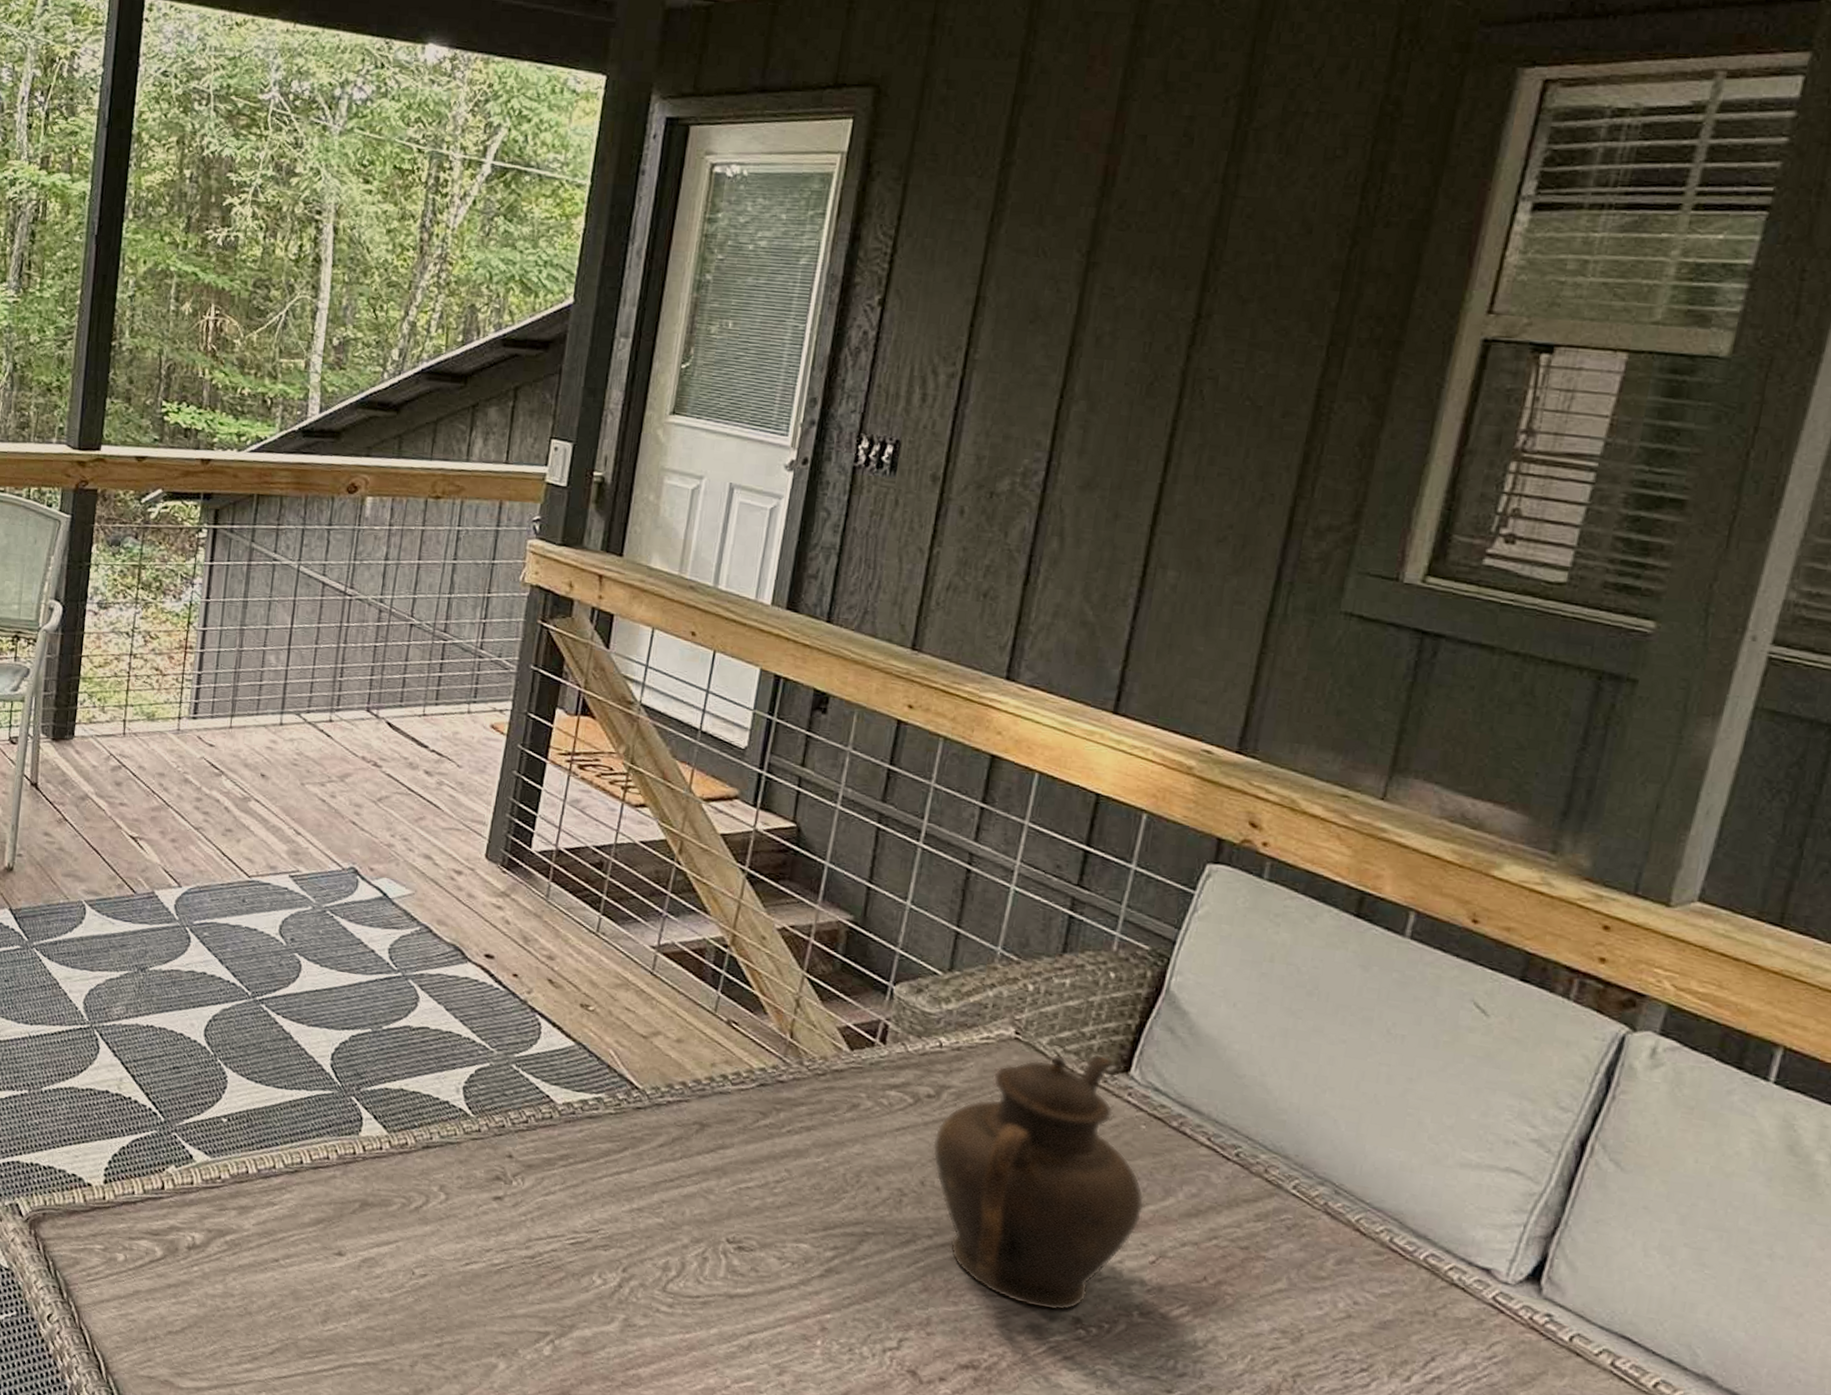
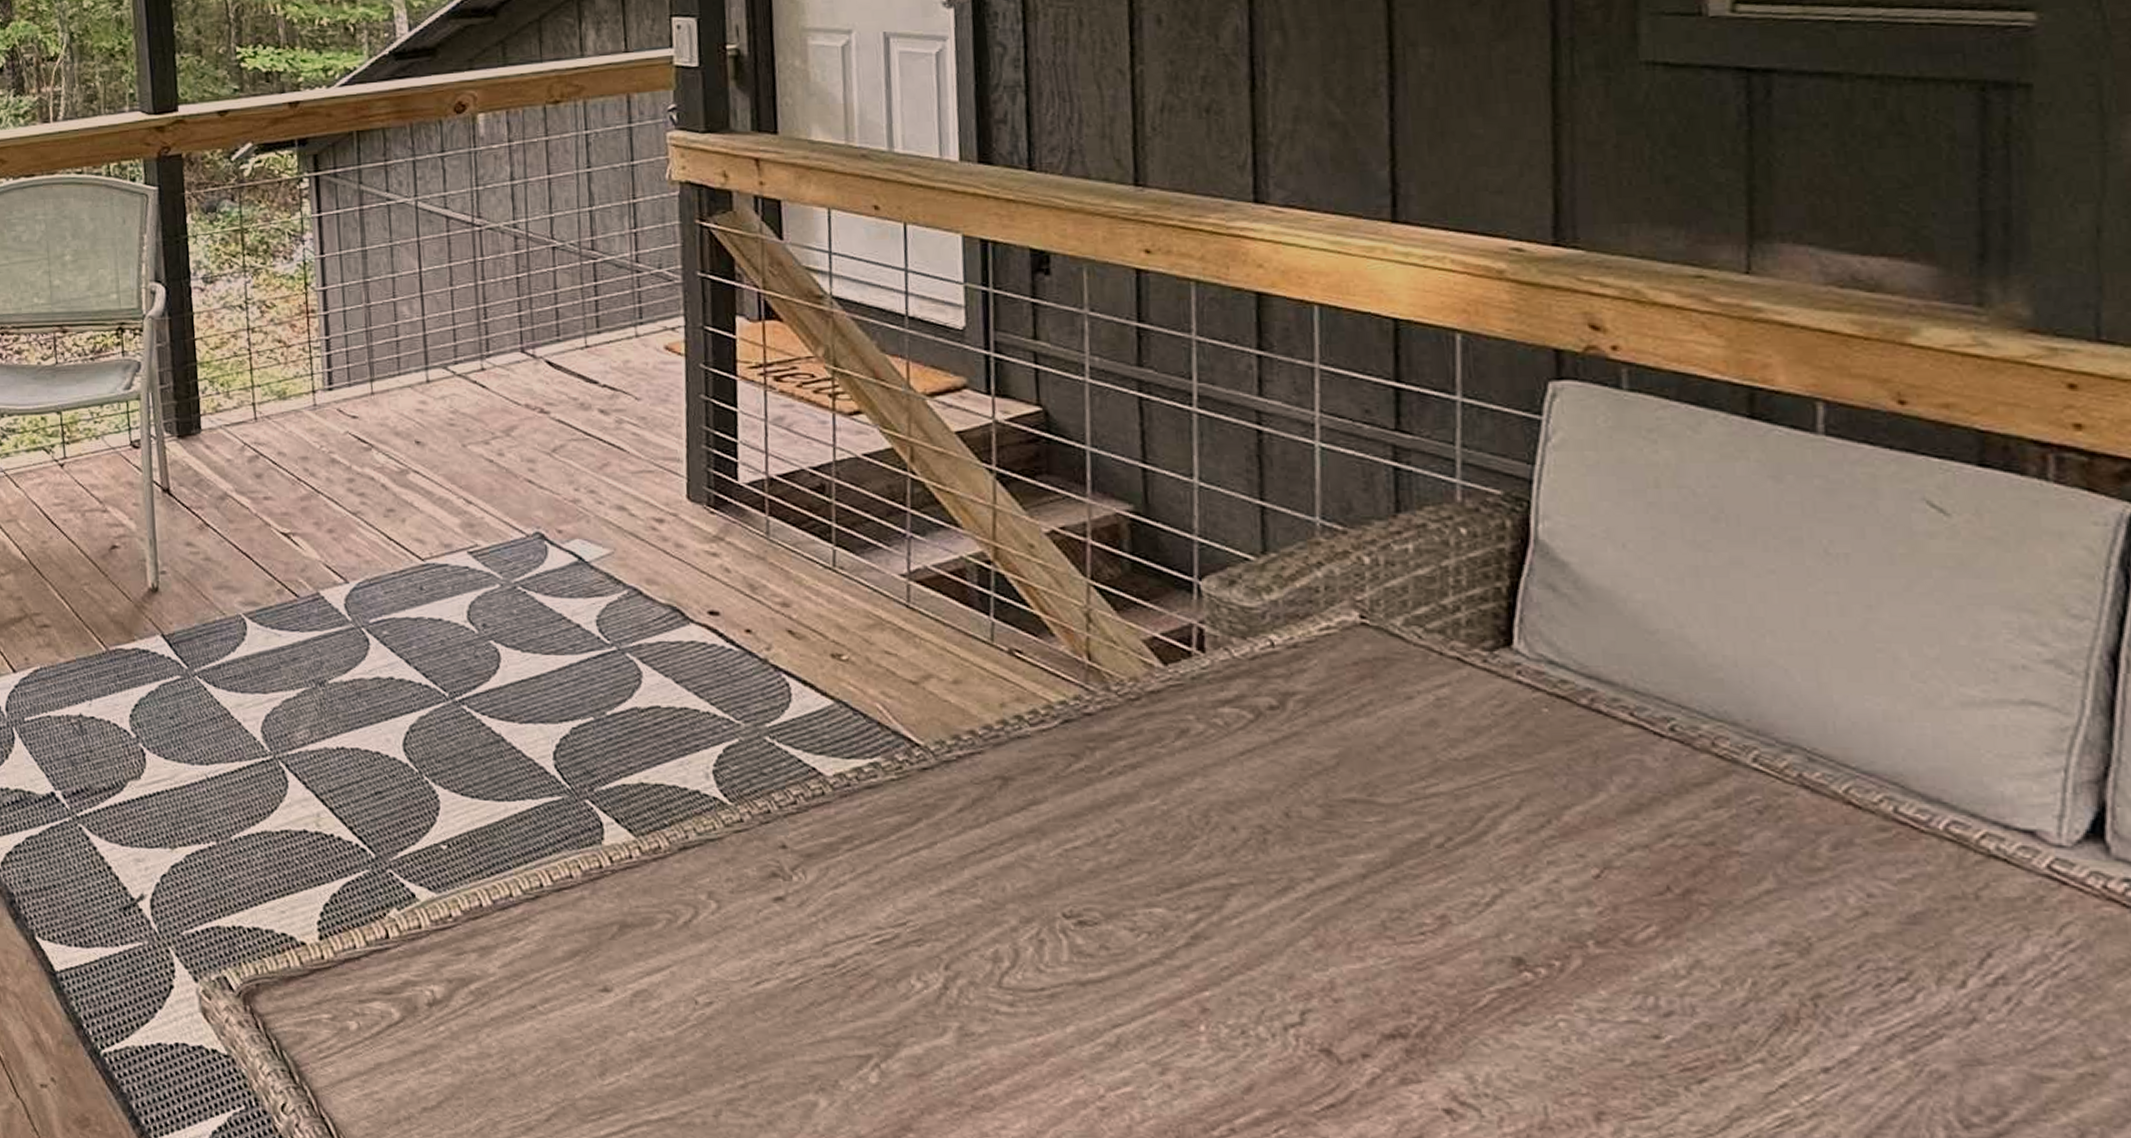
teapot: present [932,1054,1145,1311] -> none [1288,629,1571,953]

